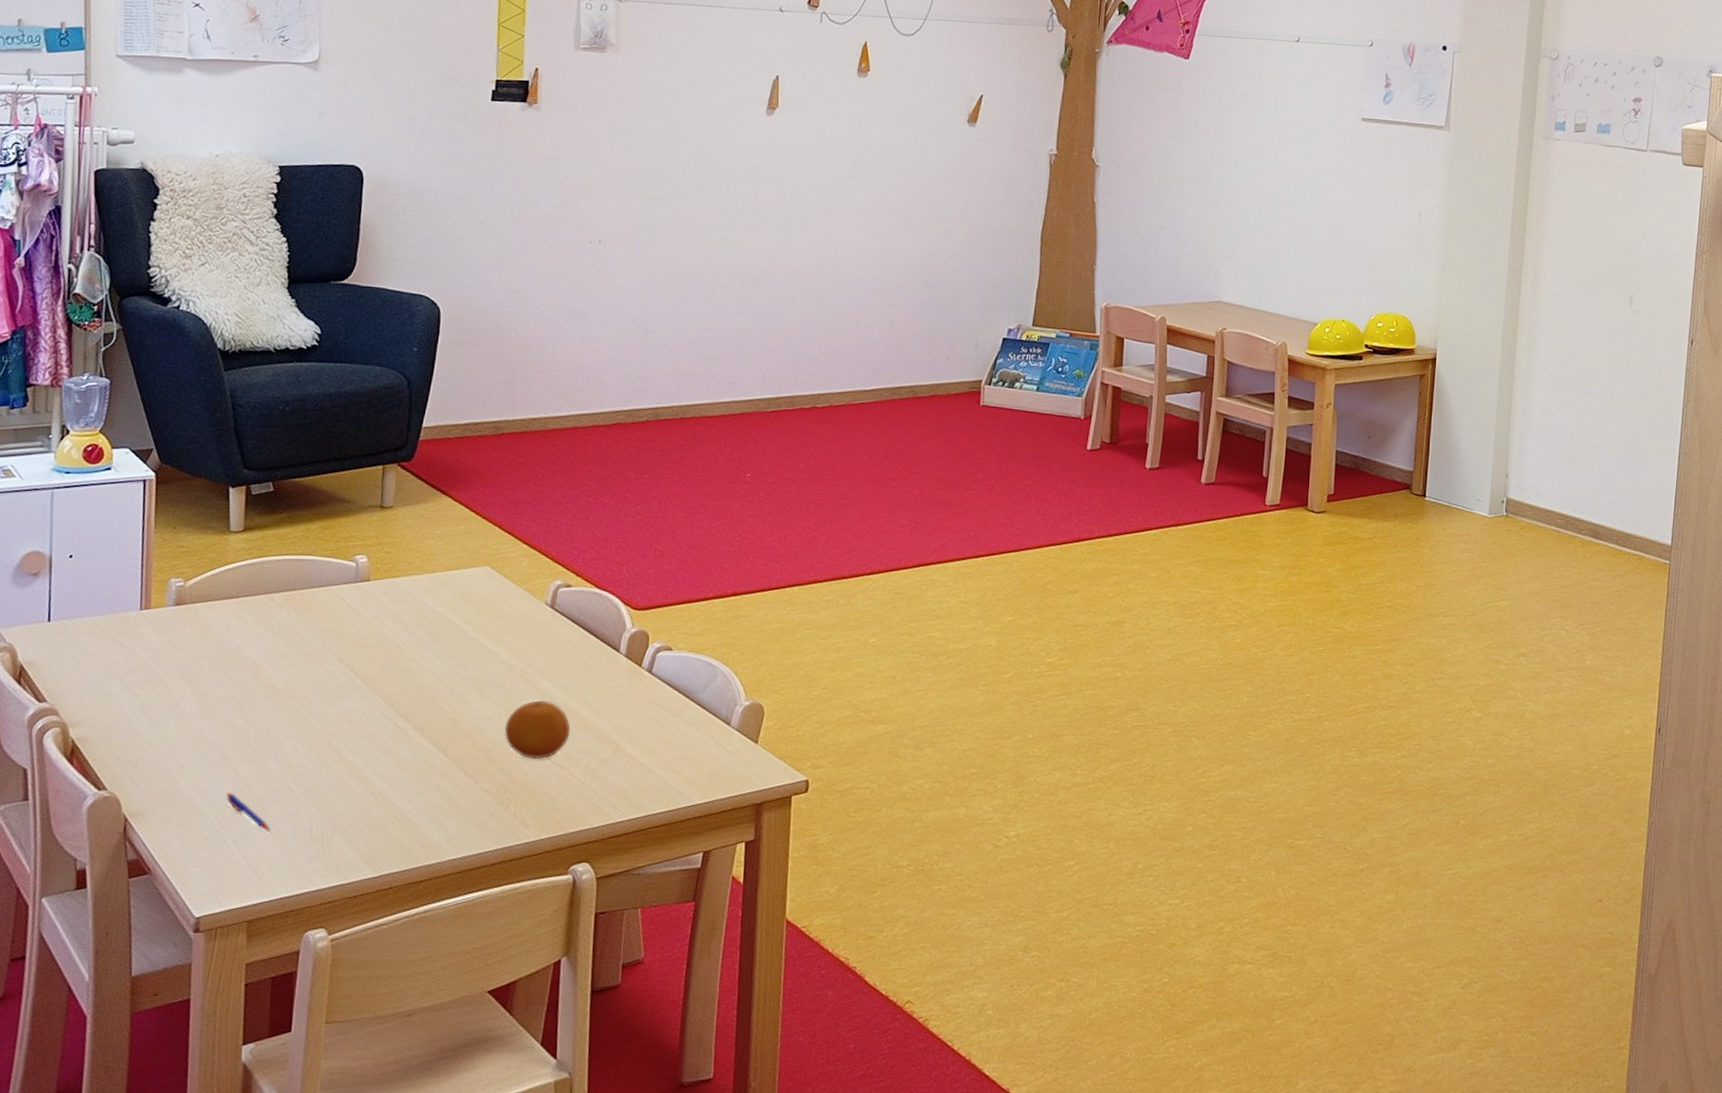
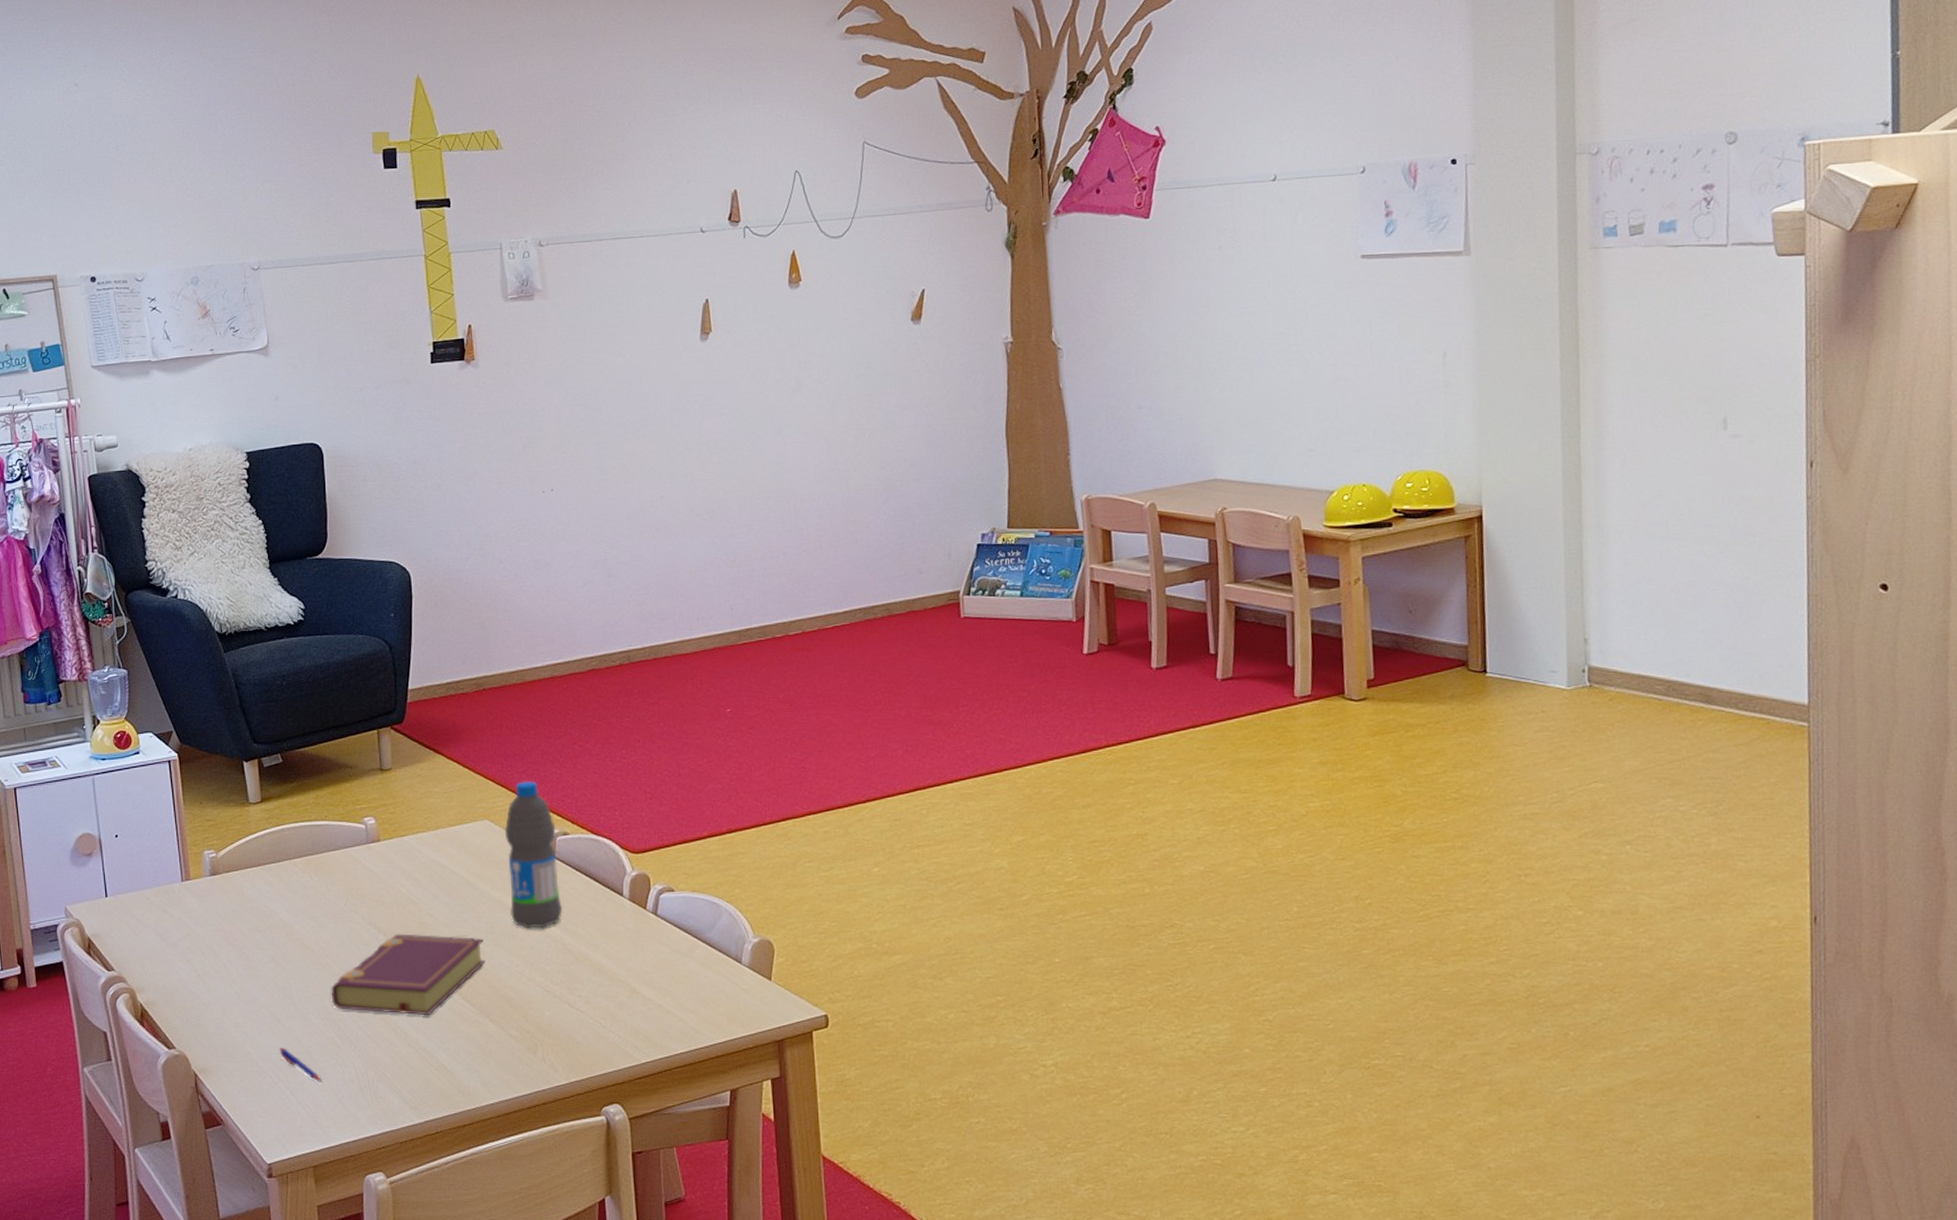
book: none [292,678,468,764] -> present [331,934,485,1015]
water bottle: none [500,529,559,681] -> present [504,781,563,929]
fruit: present [504,700,571,760] -> none [522,947,586,1006]

